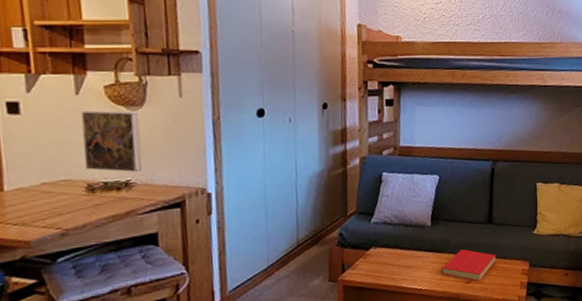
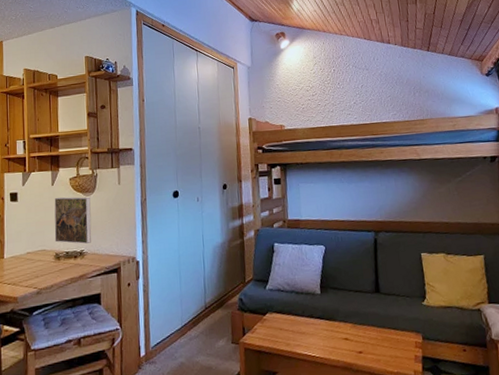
book: present [441,249,496,282] -> none [333,318,387,353]

